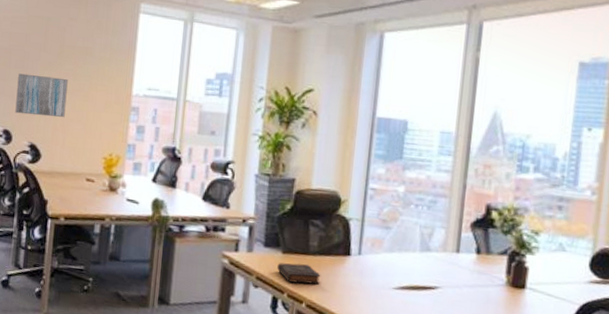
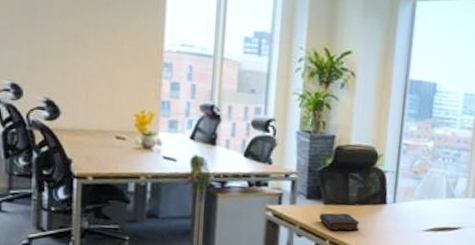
wall art: present [15,73,68,118] -> none [24,21,88,73]

